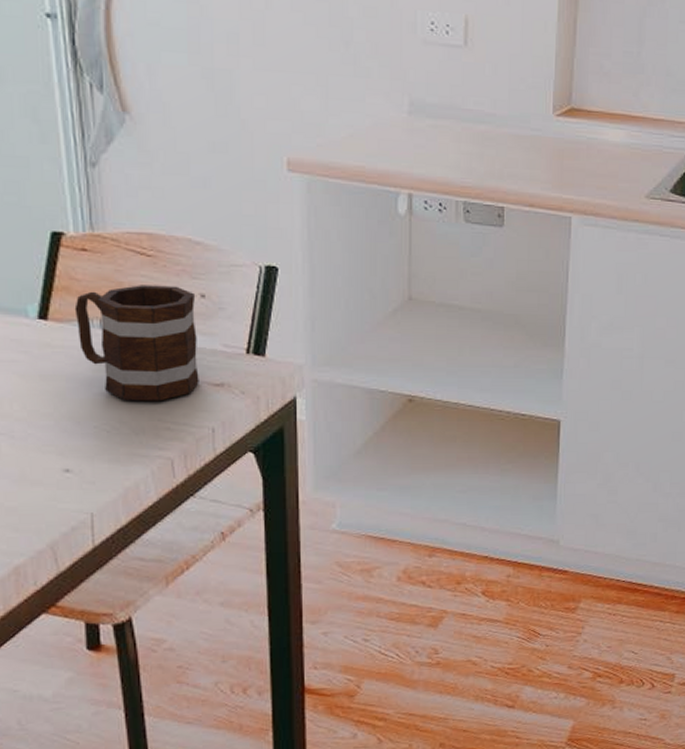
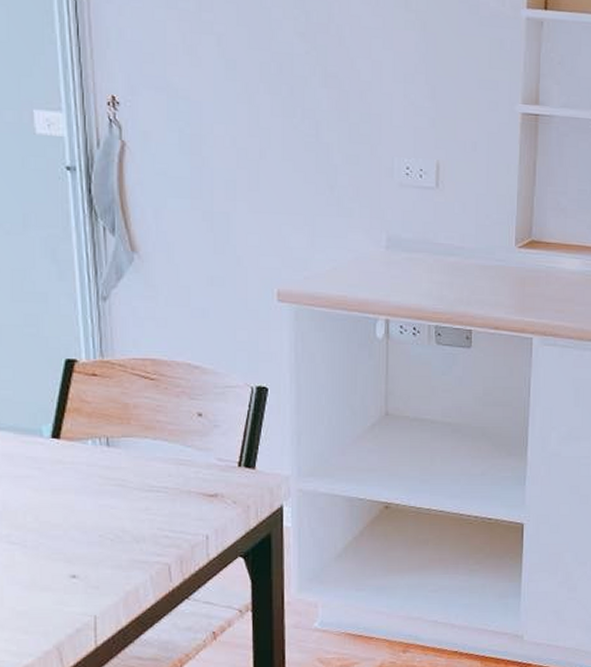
mug: present [74,285,199,401] -> none [84,406,195,512]

